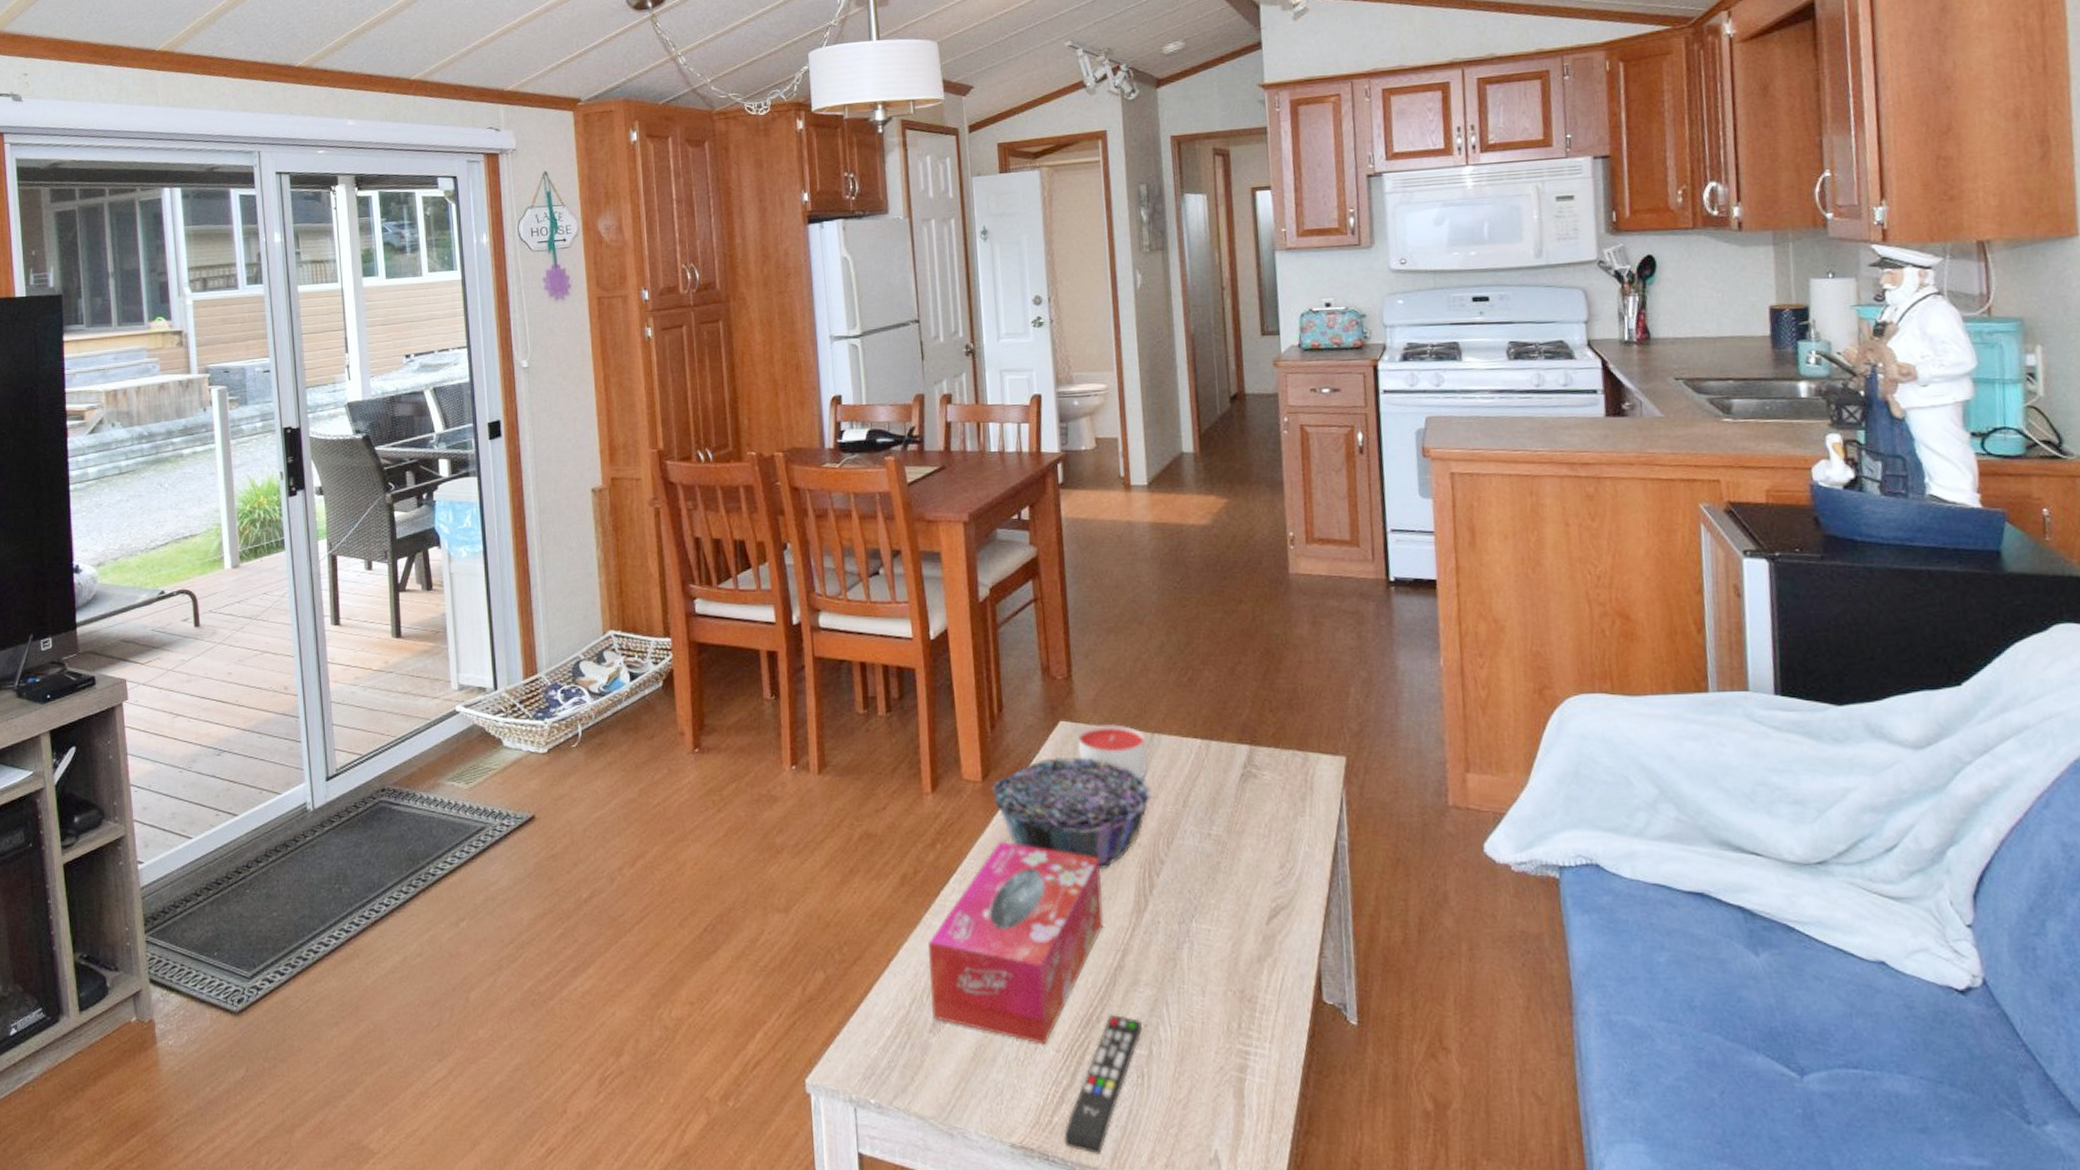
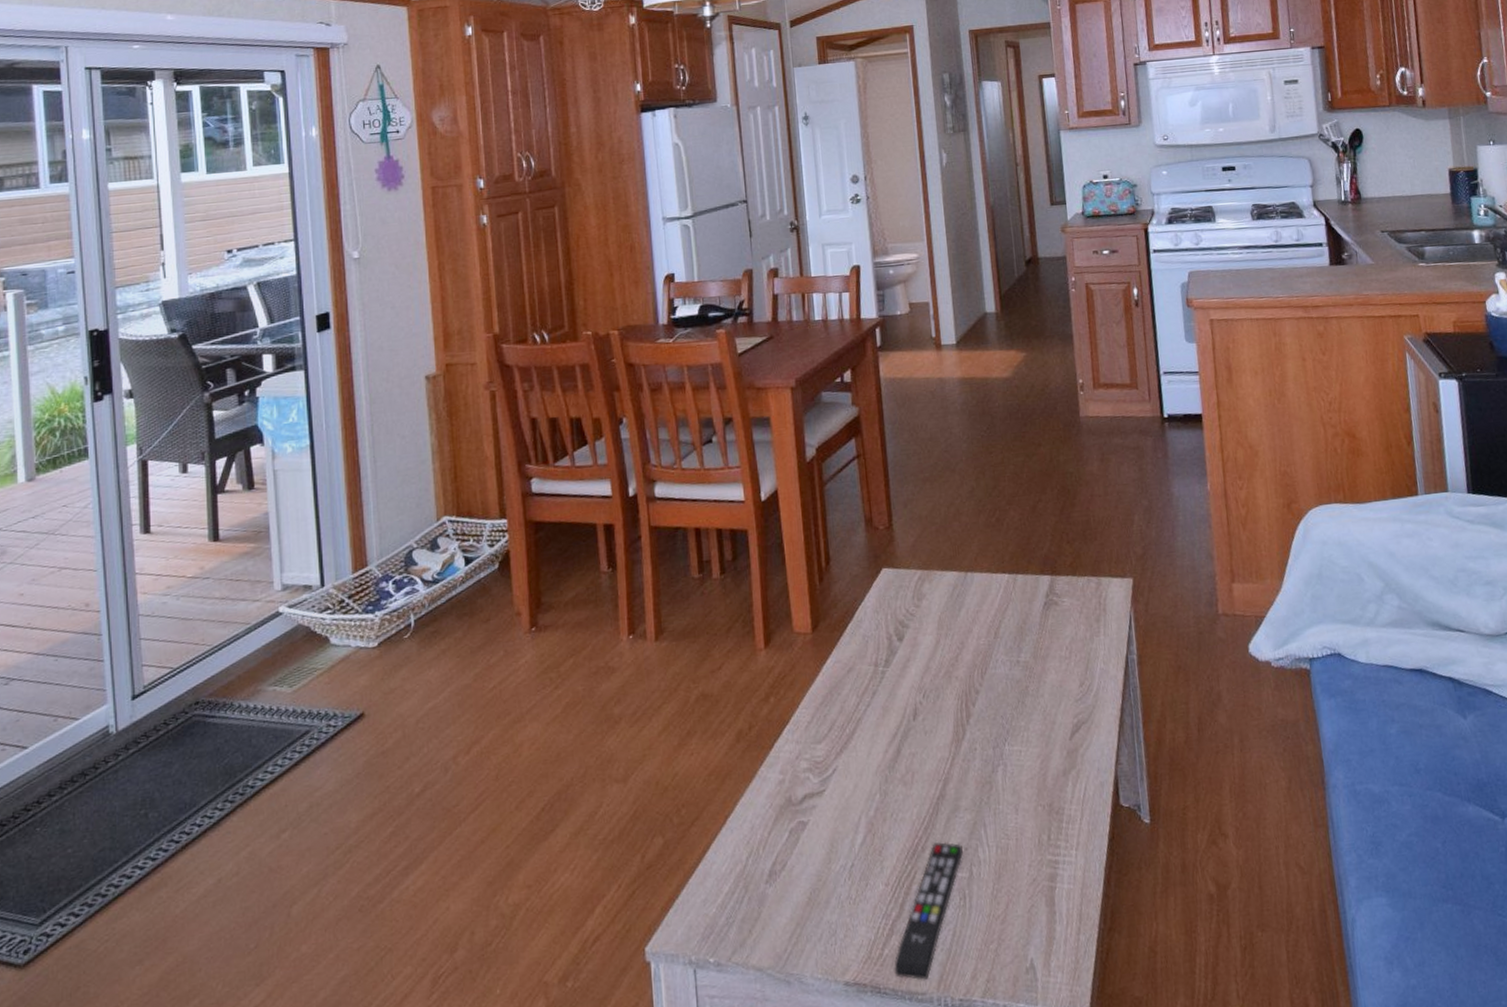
tissue box: present [928,842,1104,1044] -> none [764,688,926,881]
decorative bowl: present [991,756,1152,870] -> none [821,600,967,706]
candle: present [1078,724,1147,778] -> none [899,567,962,615]

